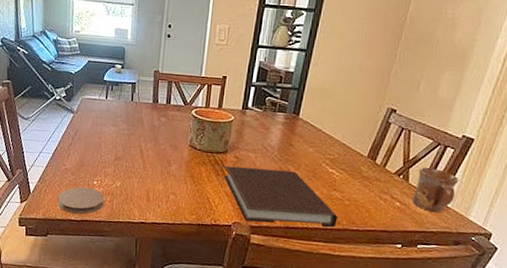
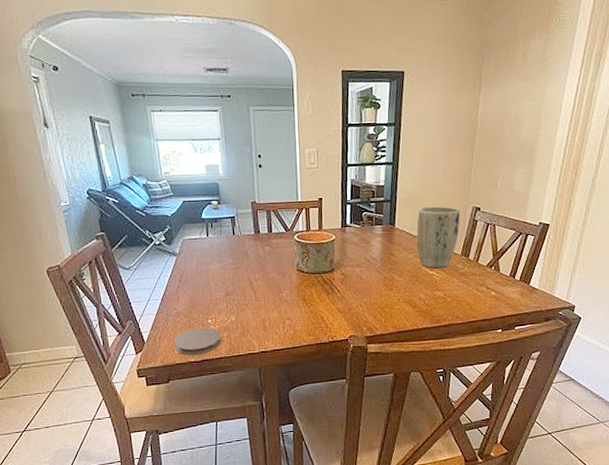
notebook: present [224,166,338,227] -> none [334,279,443,333]
plant pot: none [319,100,373,169] -> present [416,206,460,269]
mug: present [412,167,459,213] -> none [505,255,542,296]

